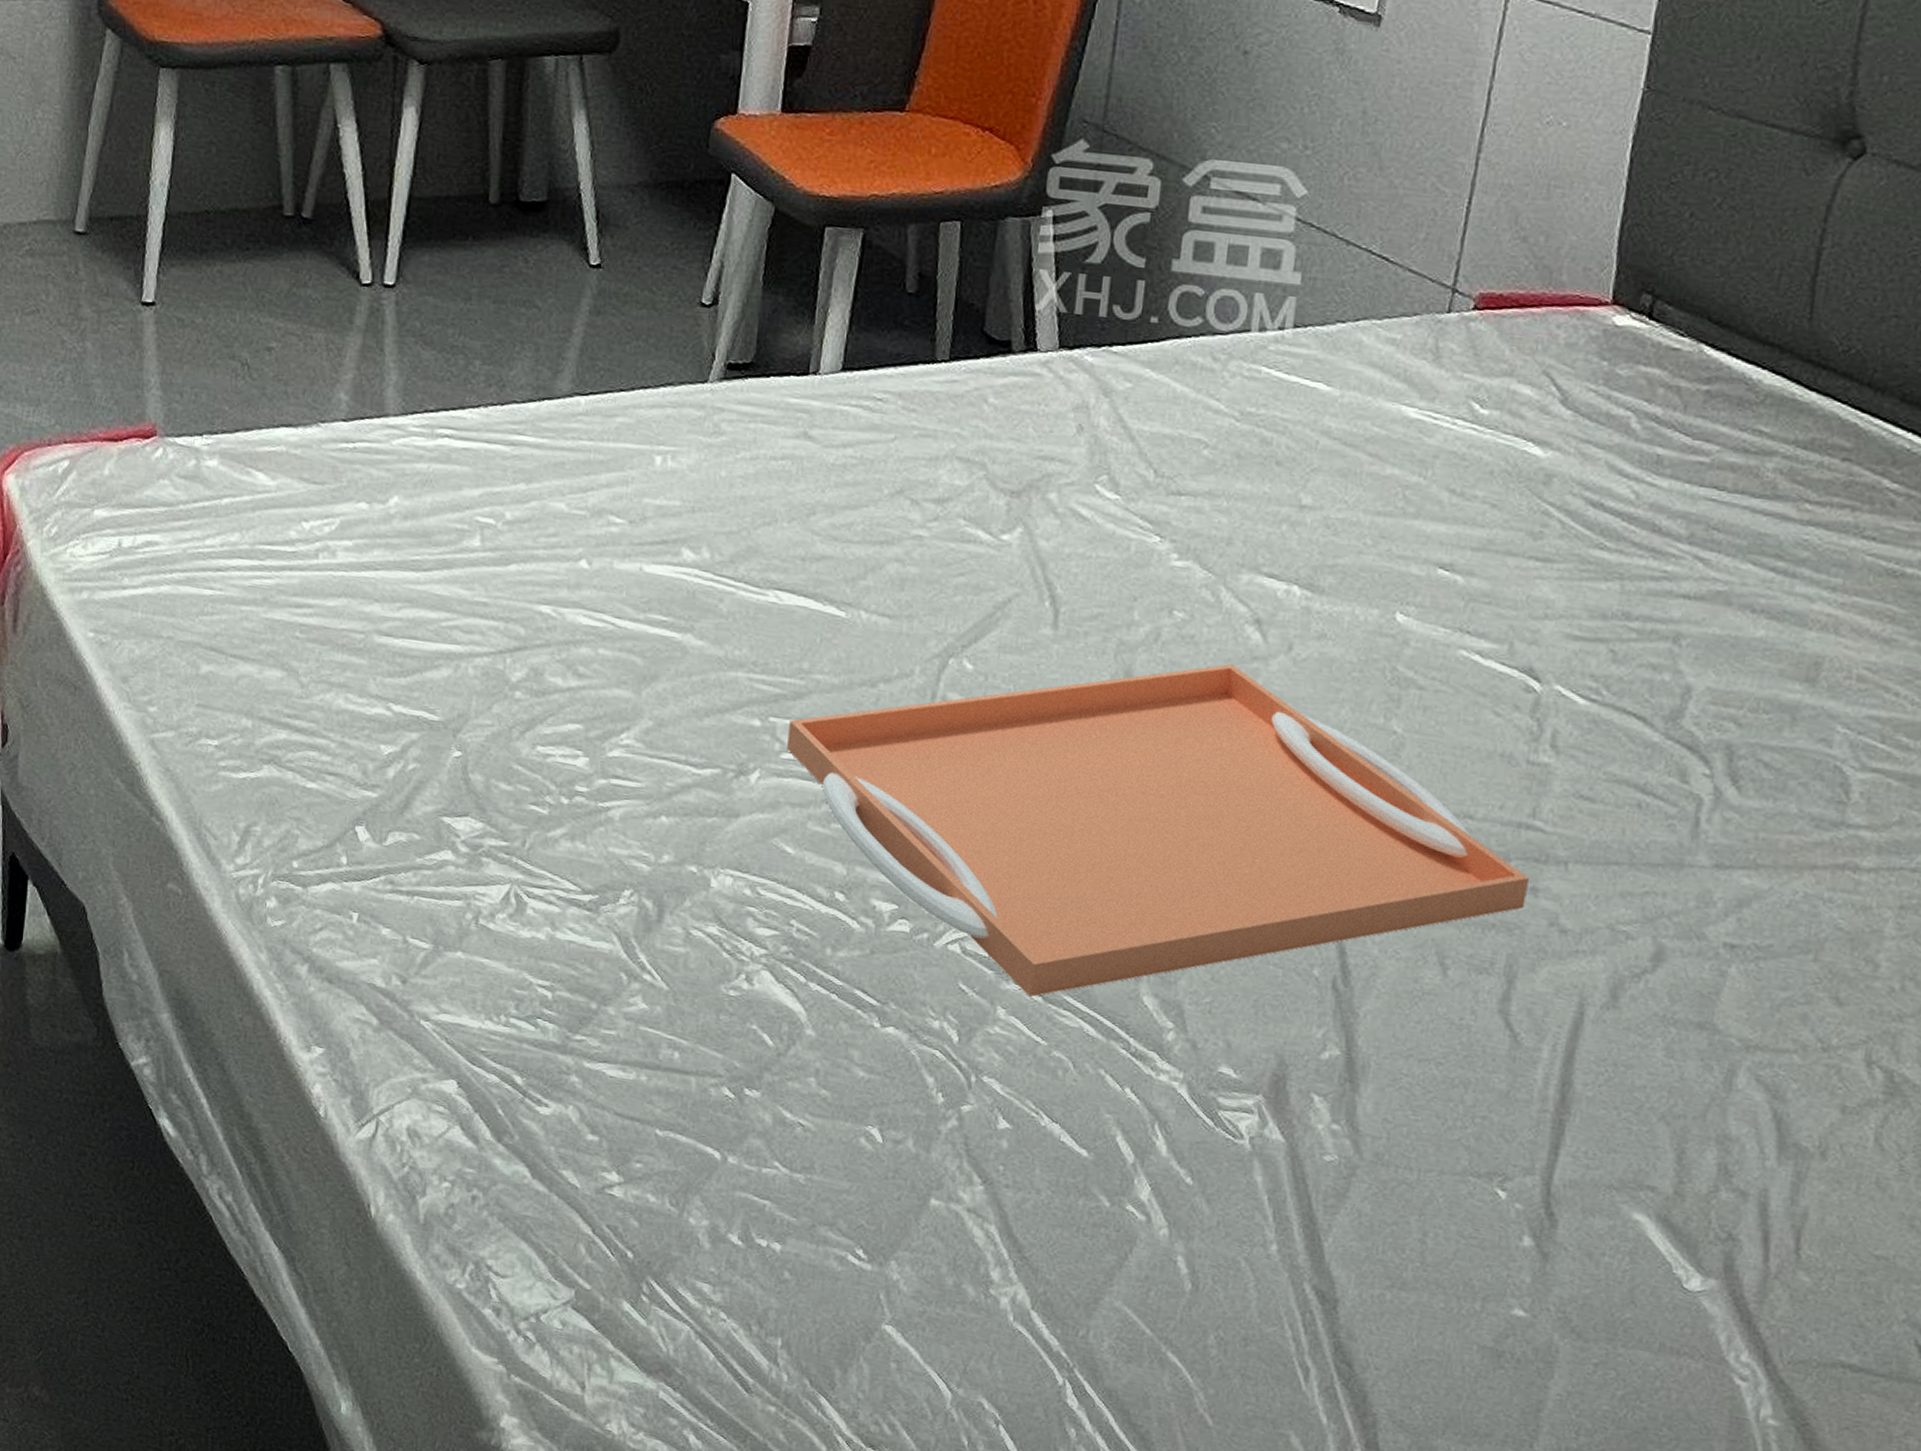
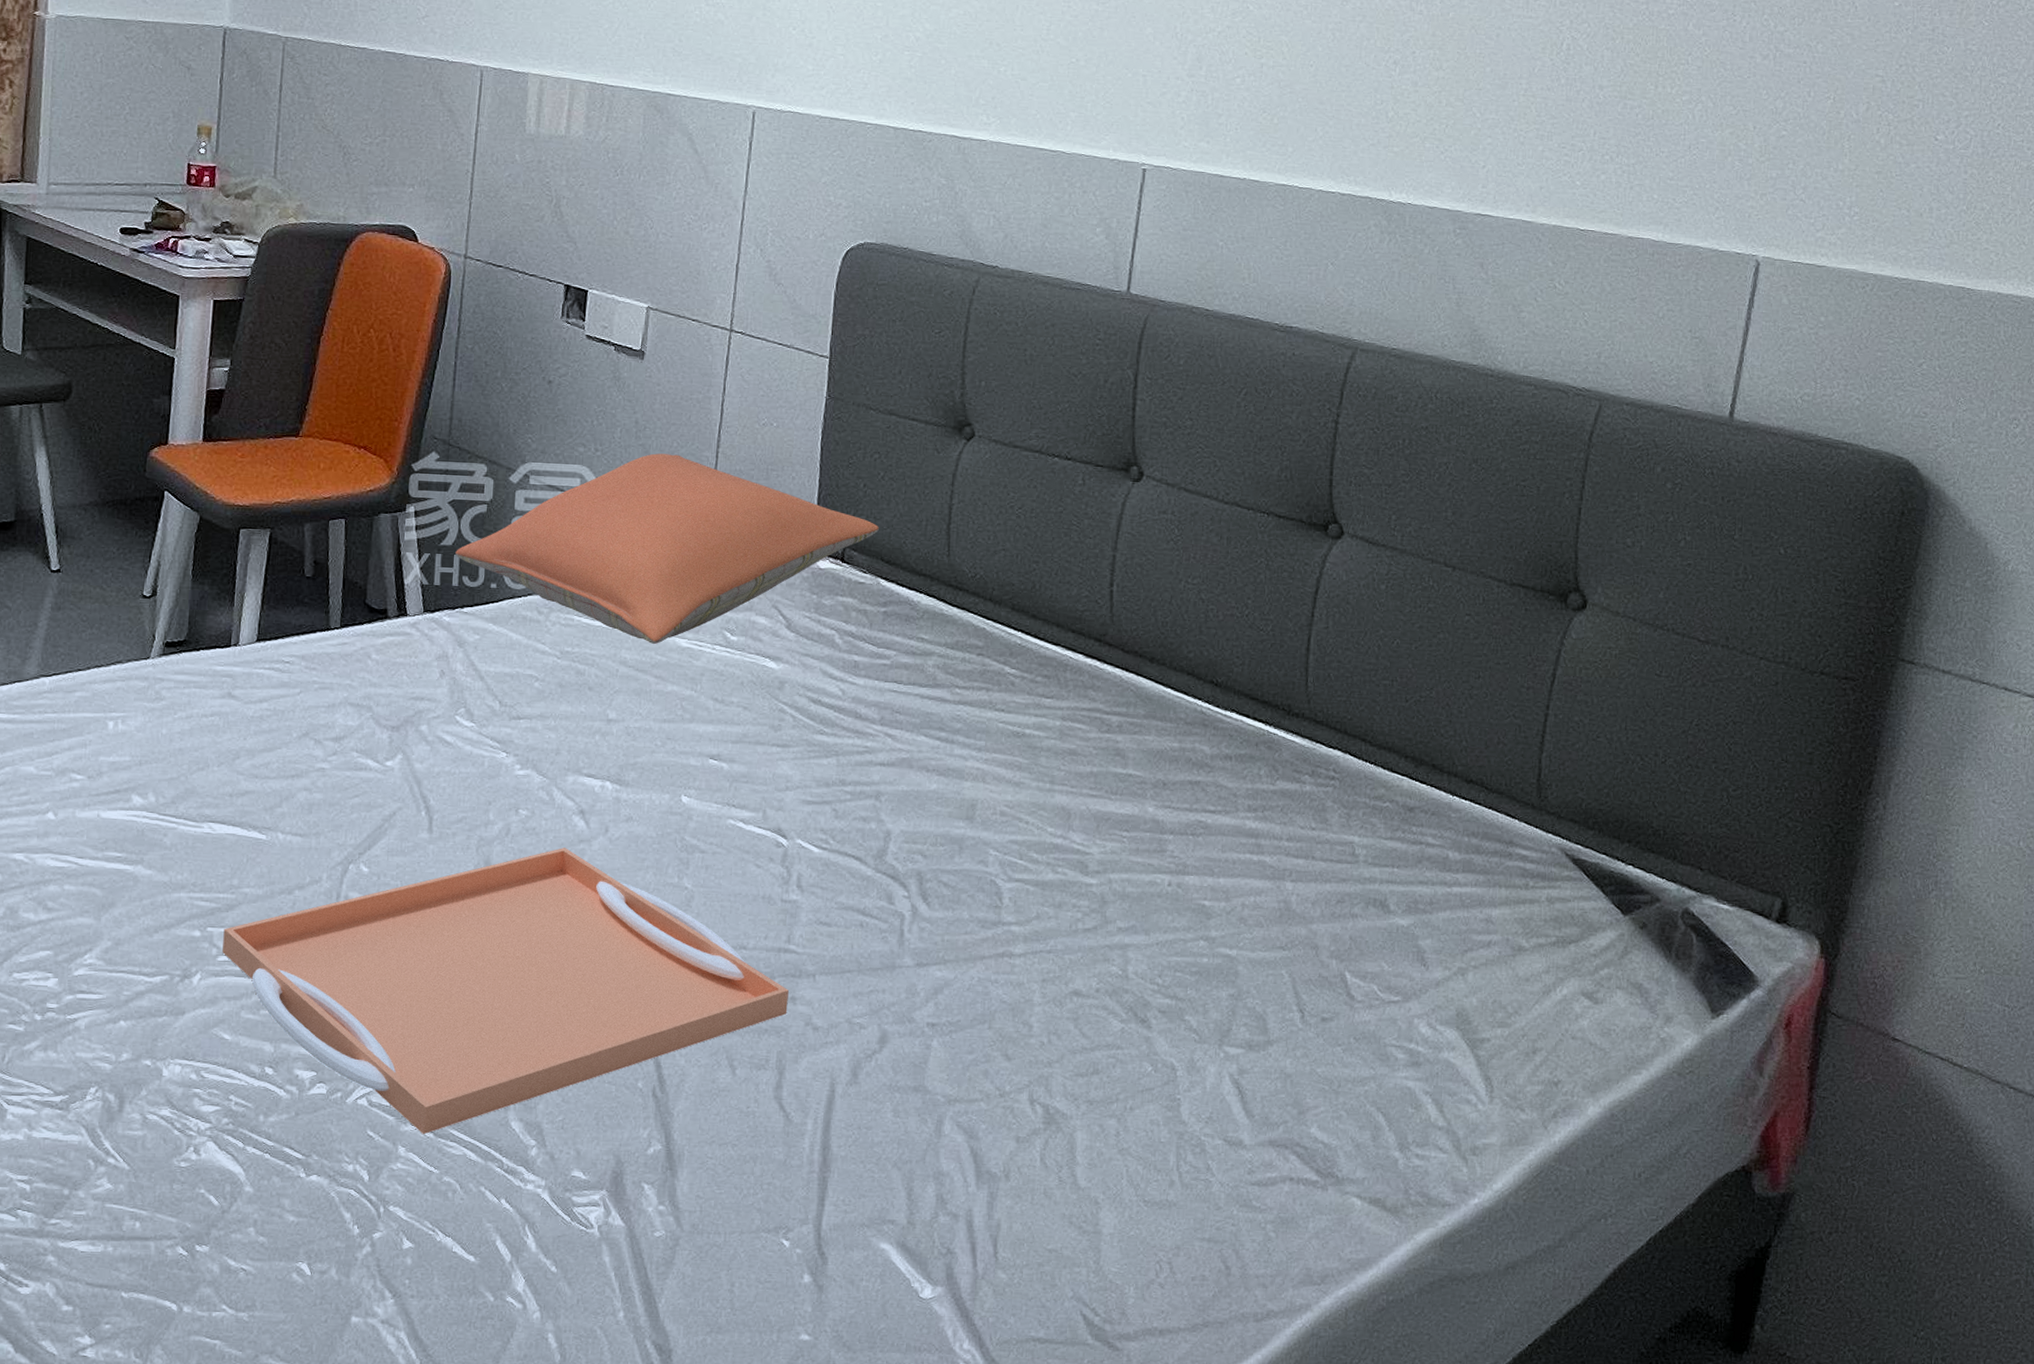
pillow: none [1105,155,1708,413] -> present [455,453,879,645]

